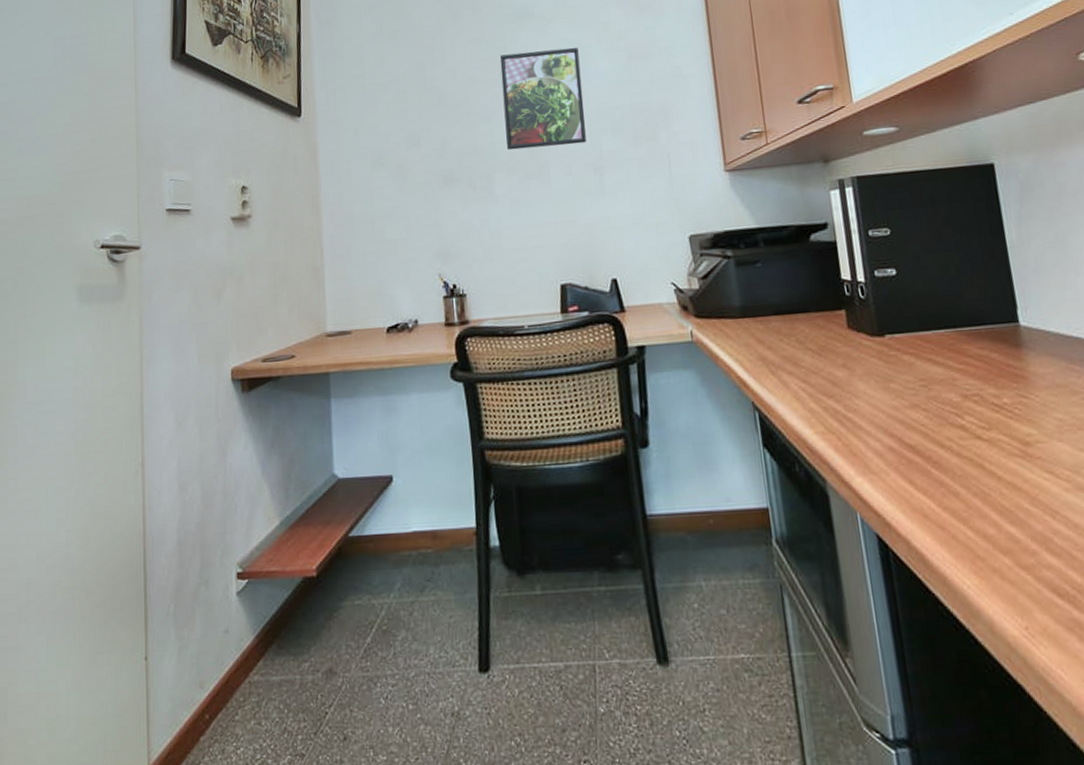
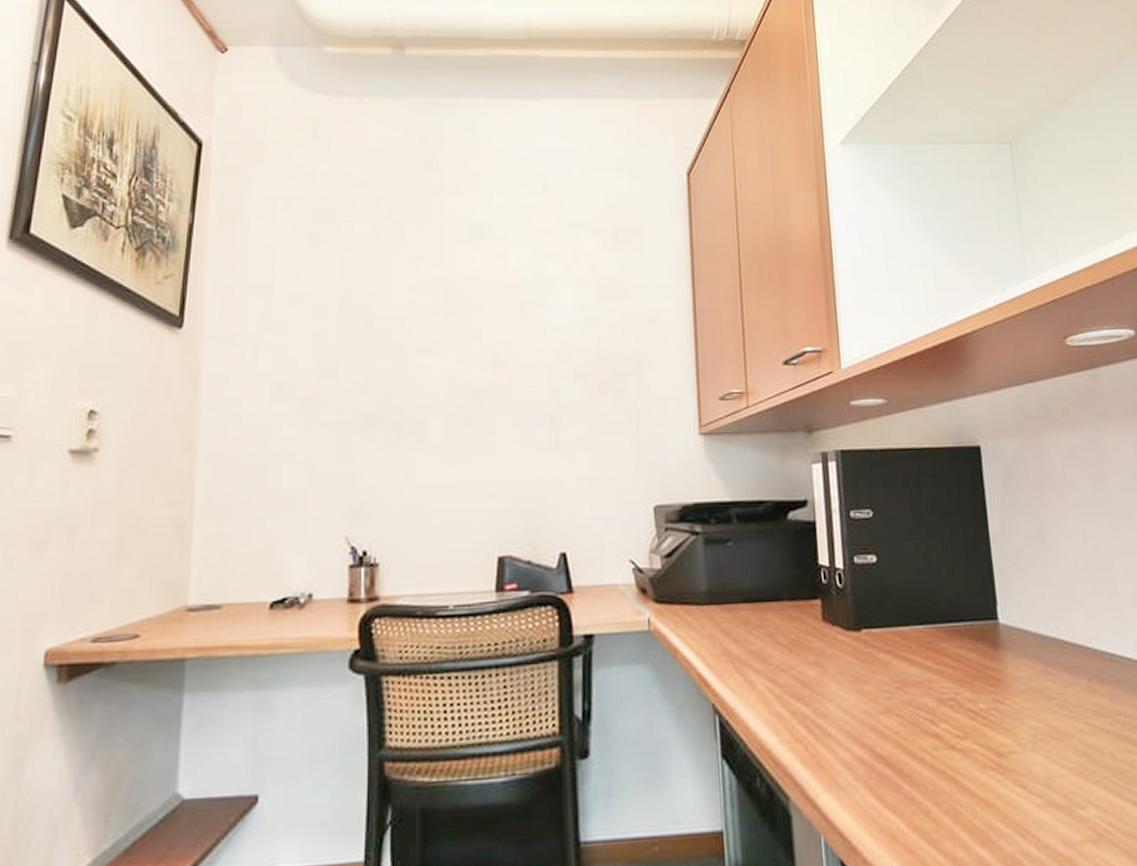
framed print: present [499,47,586,150] -> none [447,276,544,391]

